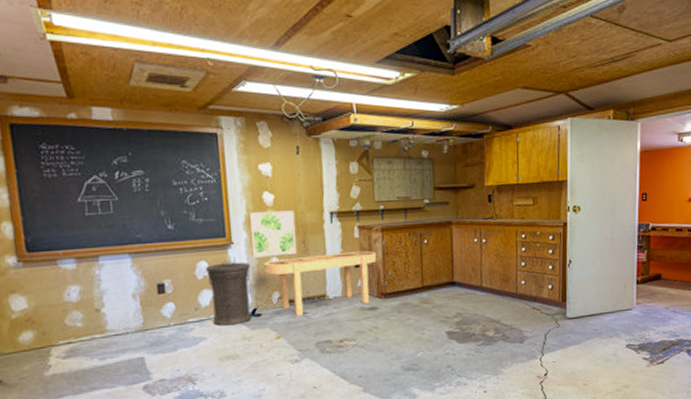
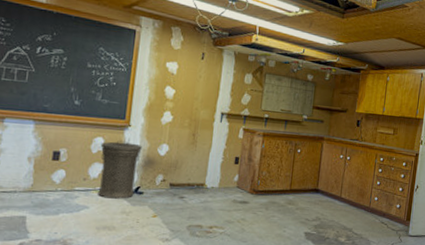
wall art: present [248,210,297,258] -> none [145,102,191,144]
planter box: present [263,251,377,316] -> none [153,146,255,199]

